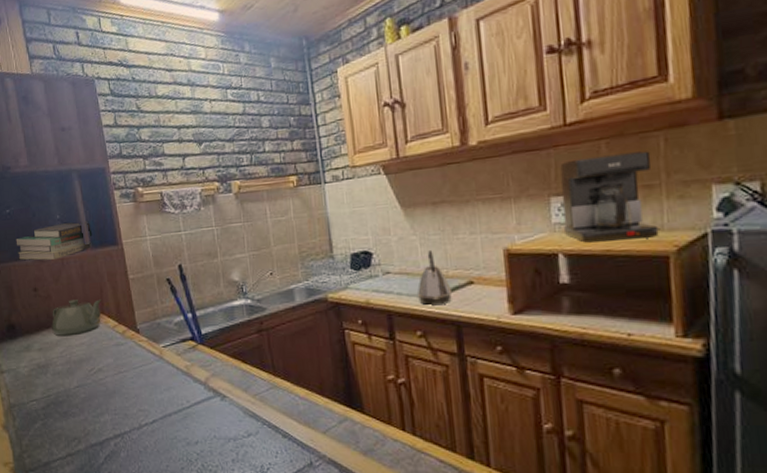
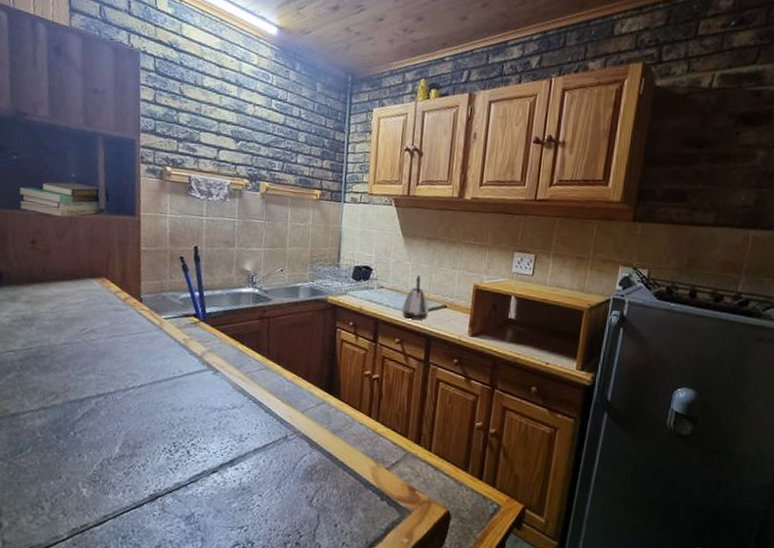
teapot: present [51,298,102,337] -> none [45,258,108,295]
coffee maker: present [560,151,659,243] -> none [518,227,587,296]

